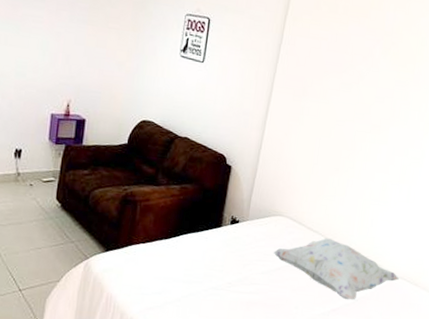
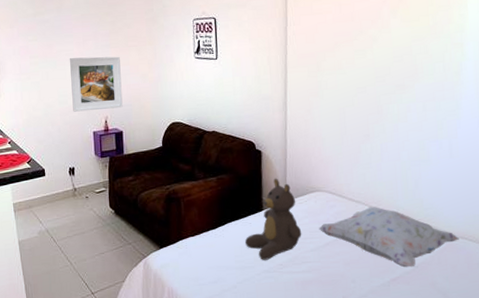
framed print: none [31,25,97,94] -> present [69,56,123,112]
teddy bear: none [198,196,257,277] -> present [245,178,302,260]

